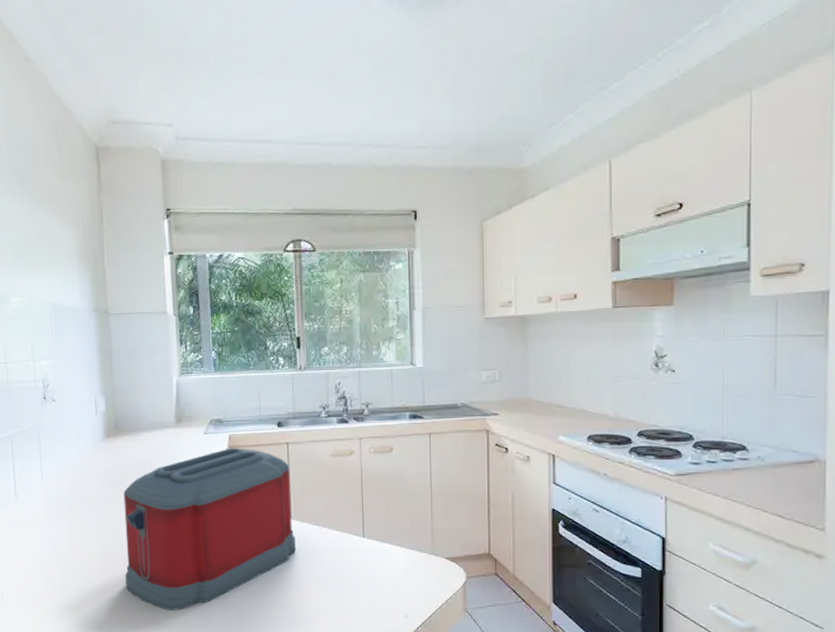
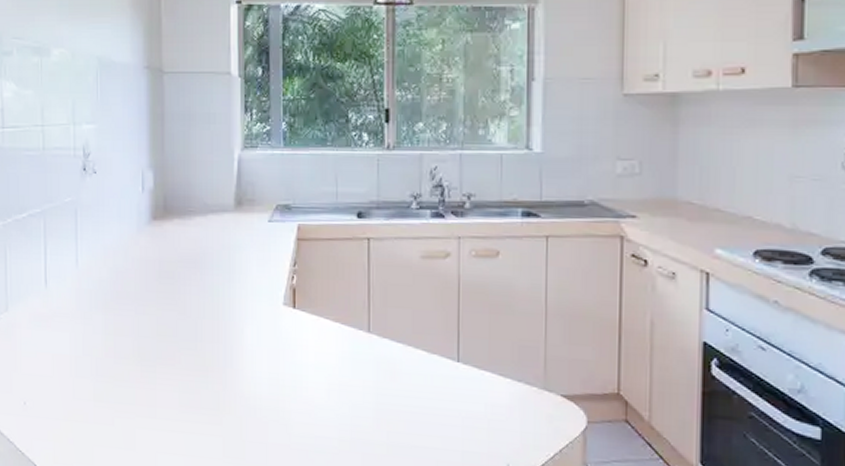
toaster: present [123,448,296,610] -> none [166,240,373,435]

